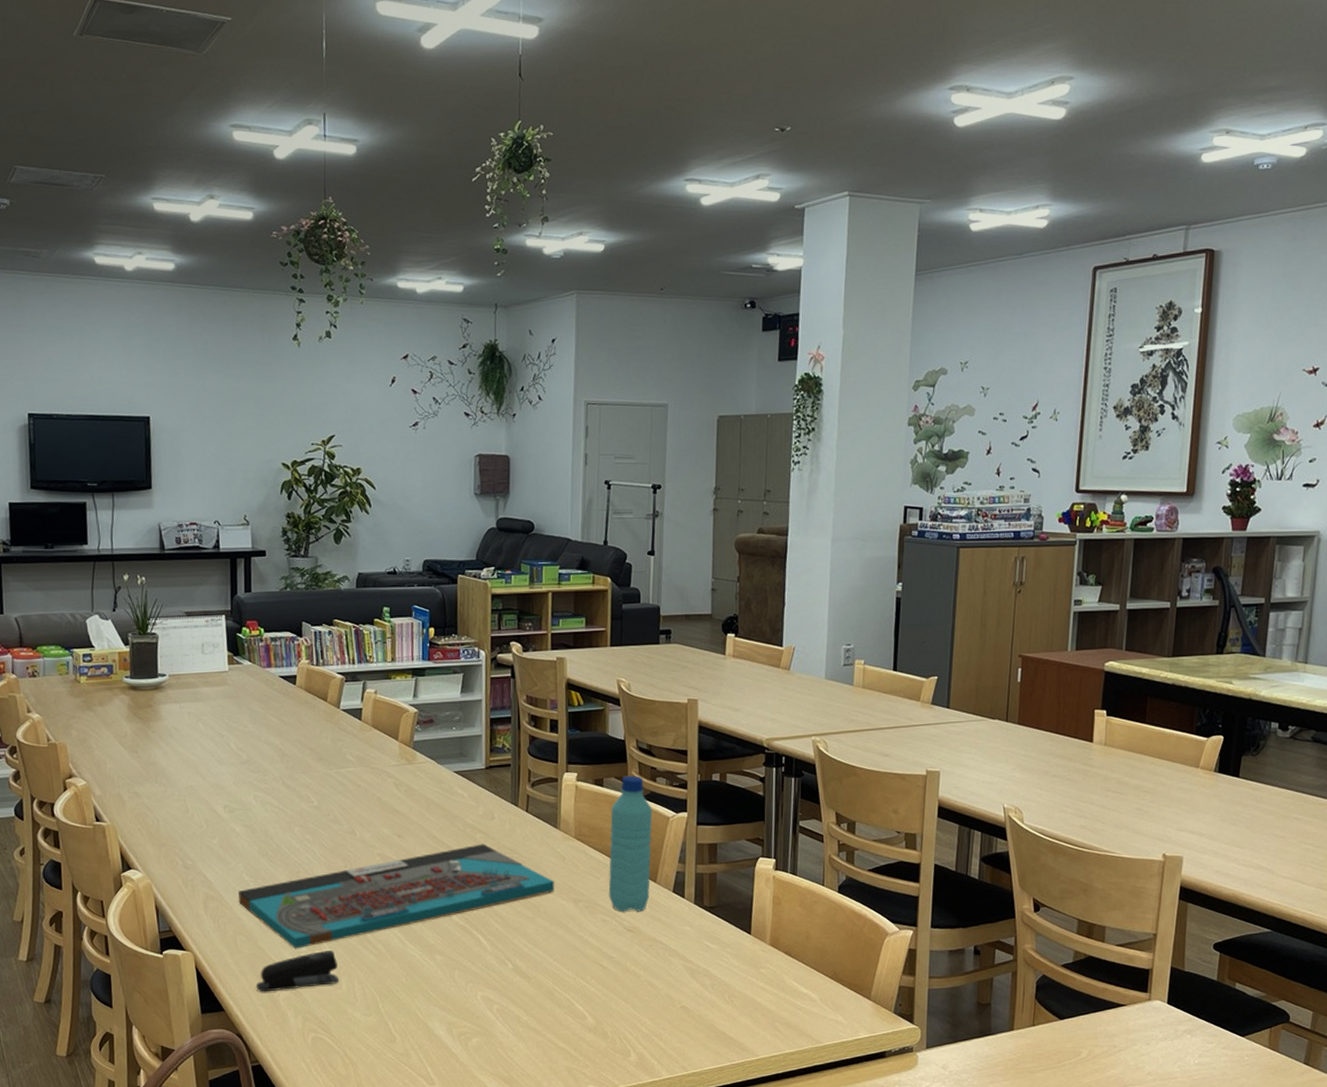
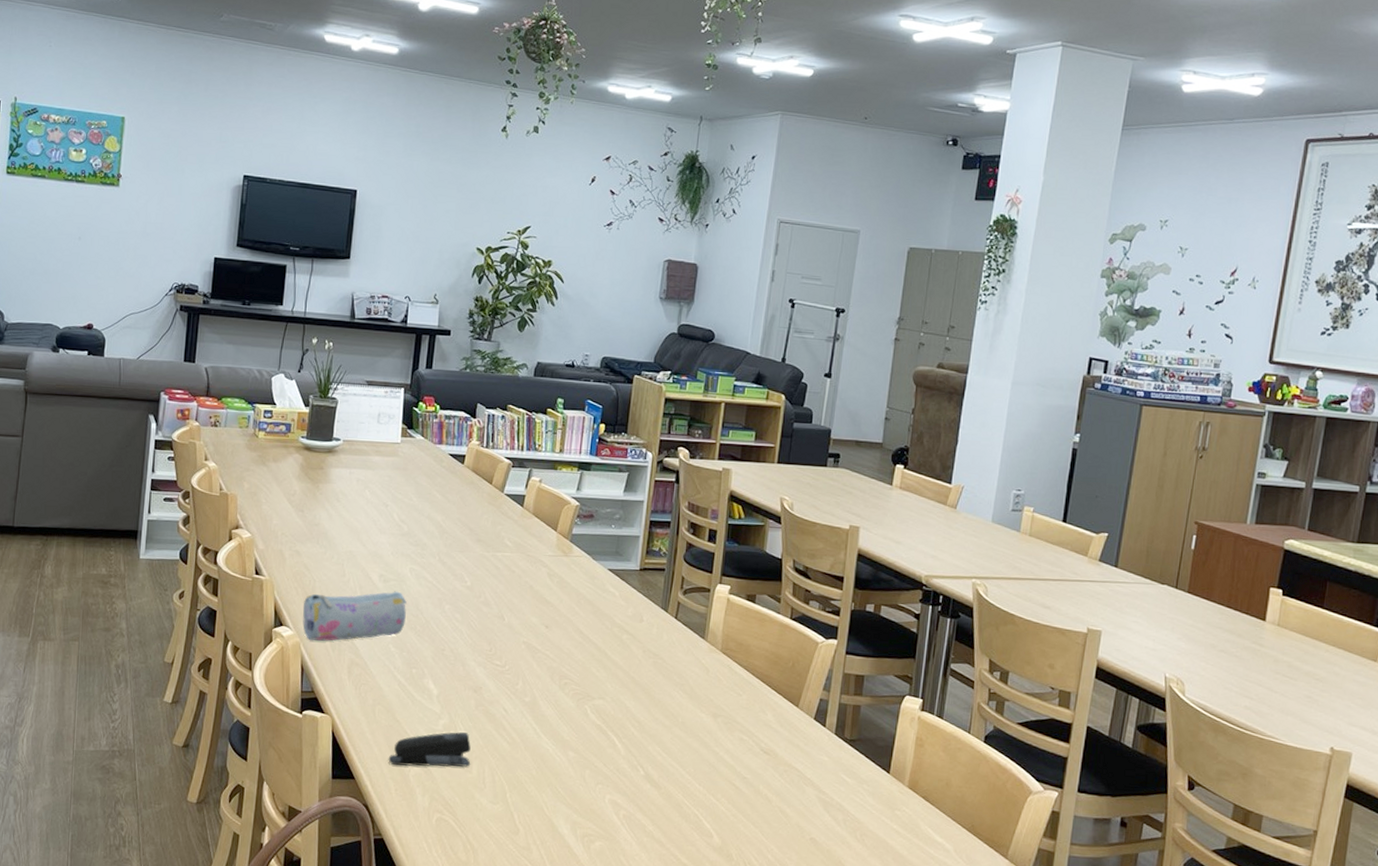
pencil case: none [149,820,256,880] -> present [302,591,407,641]
board game: present [237,843,555,949] -> none [381,645,696,727]
water bottle: present [608,776,653,912] -> none [749,595,802,735]

